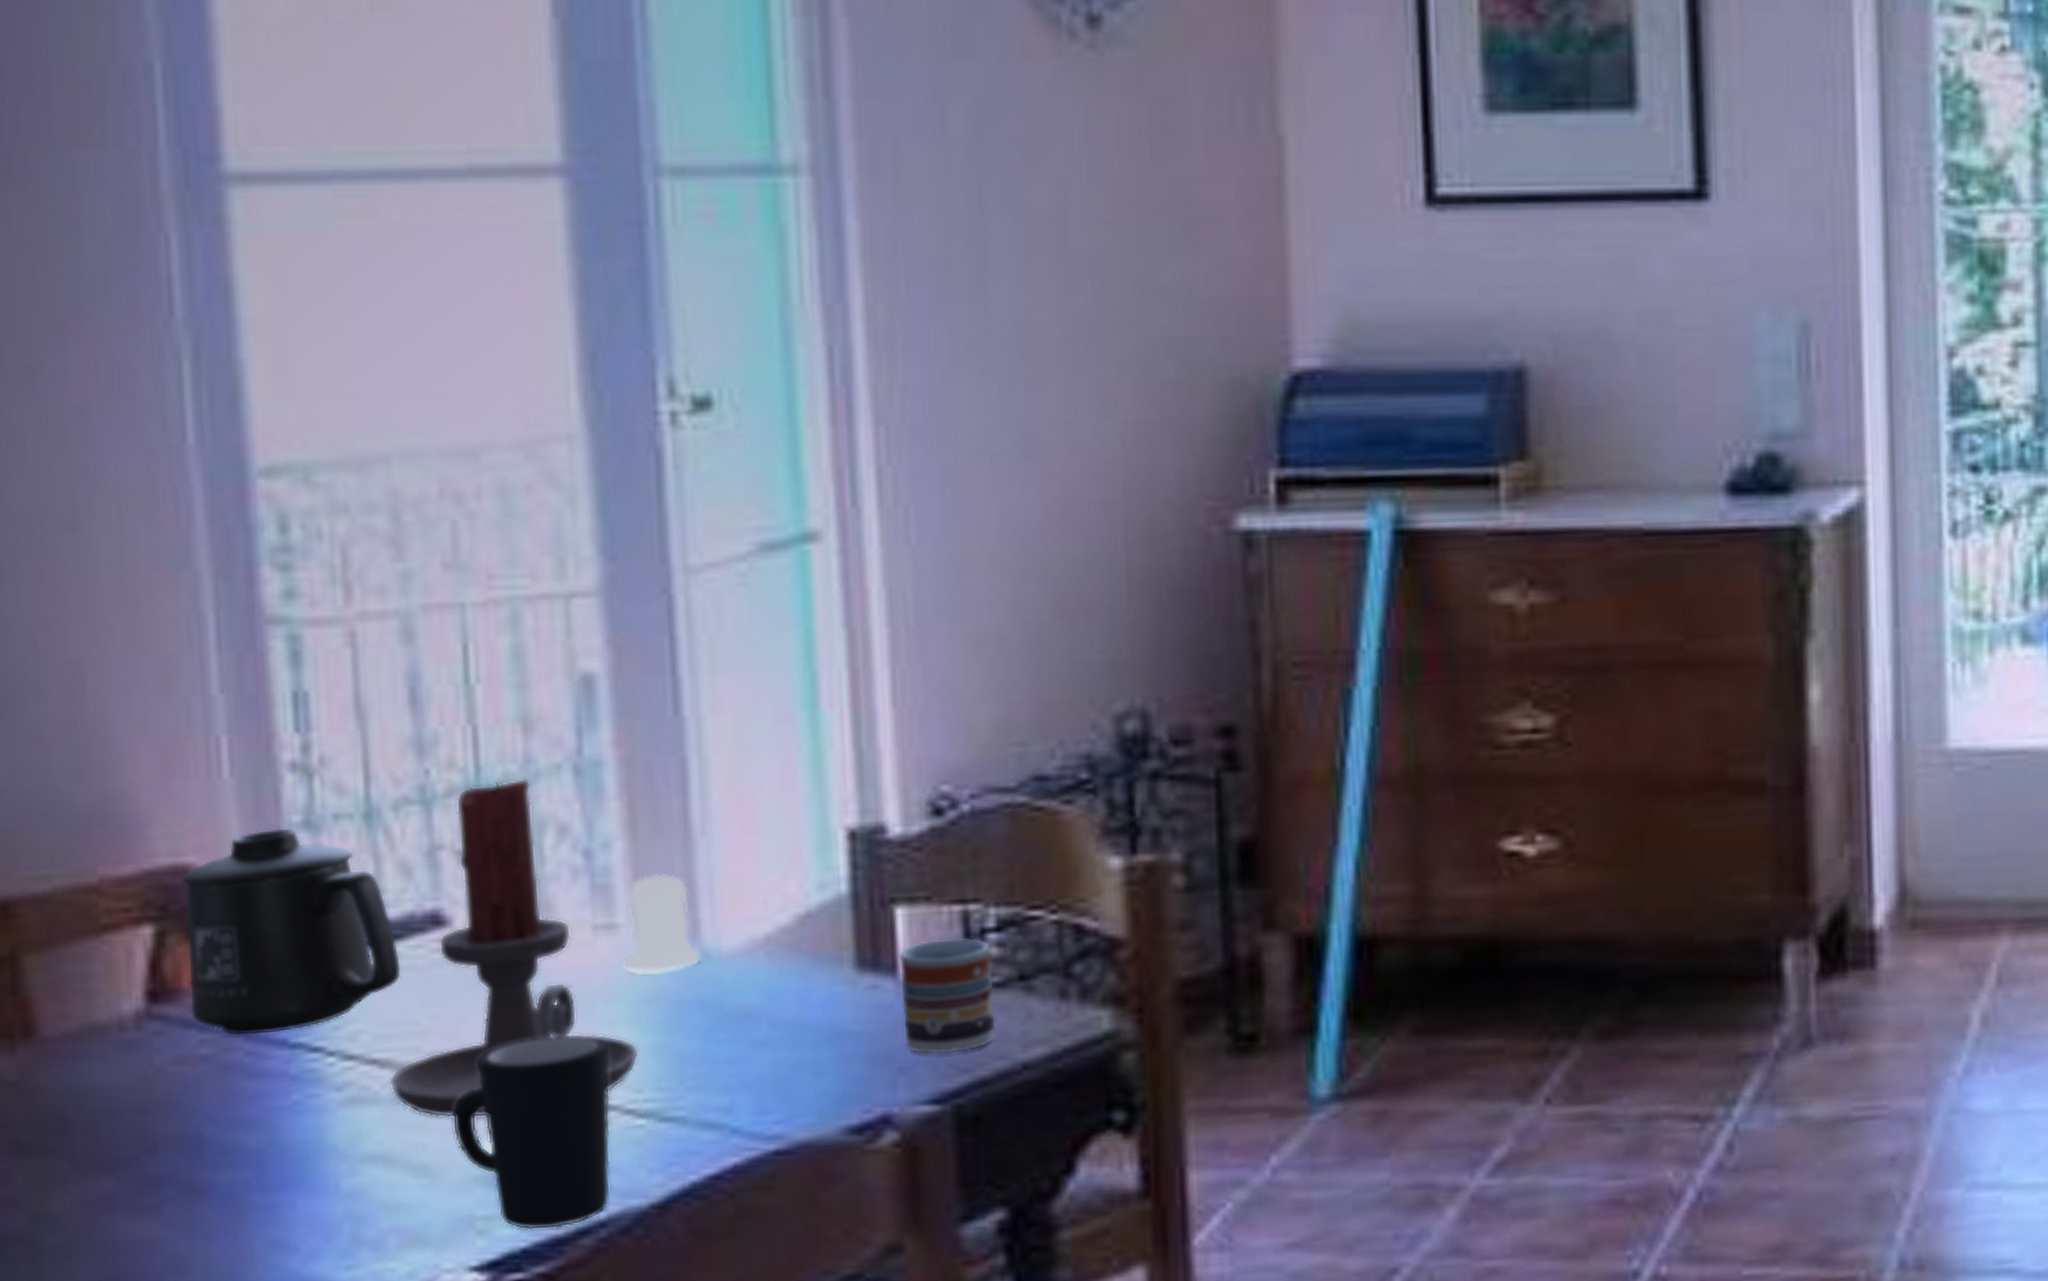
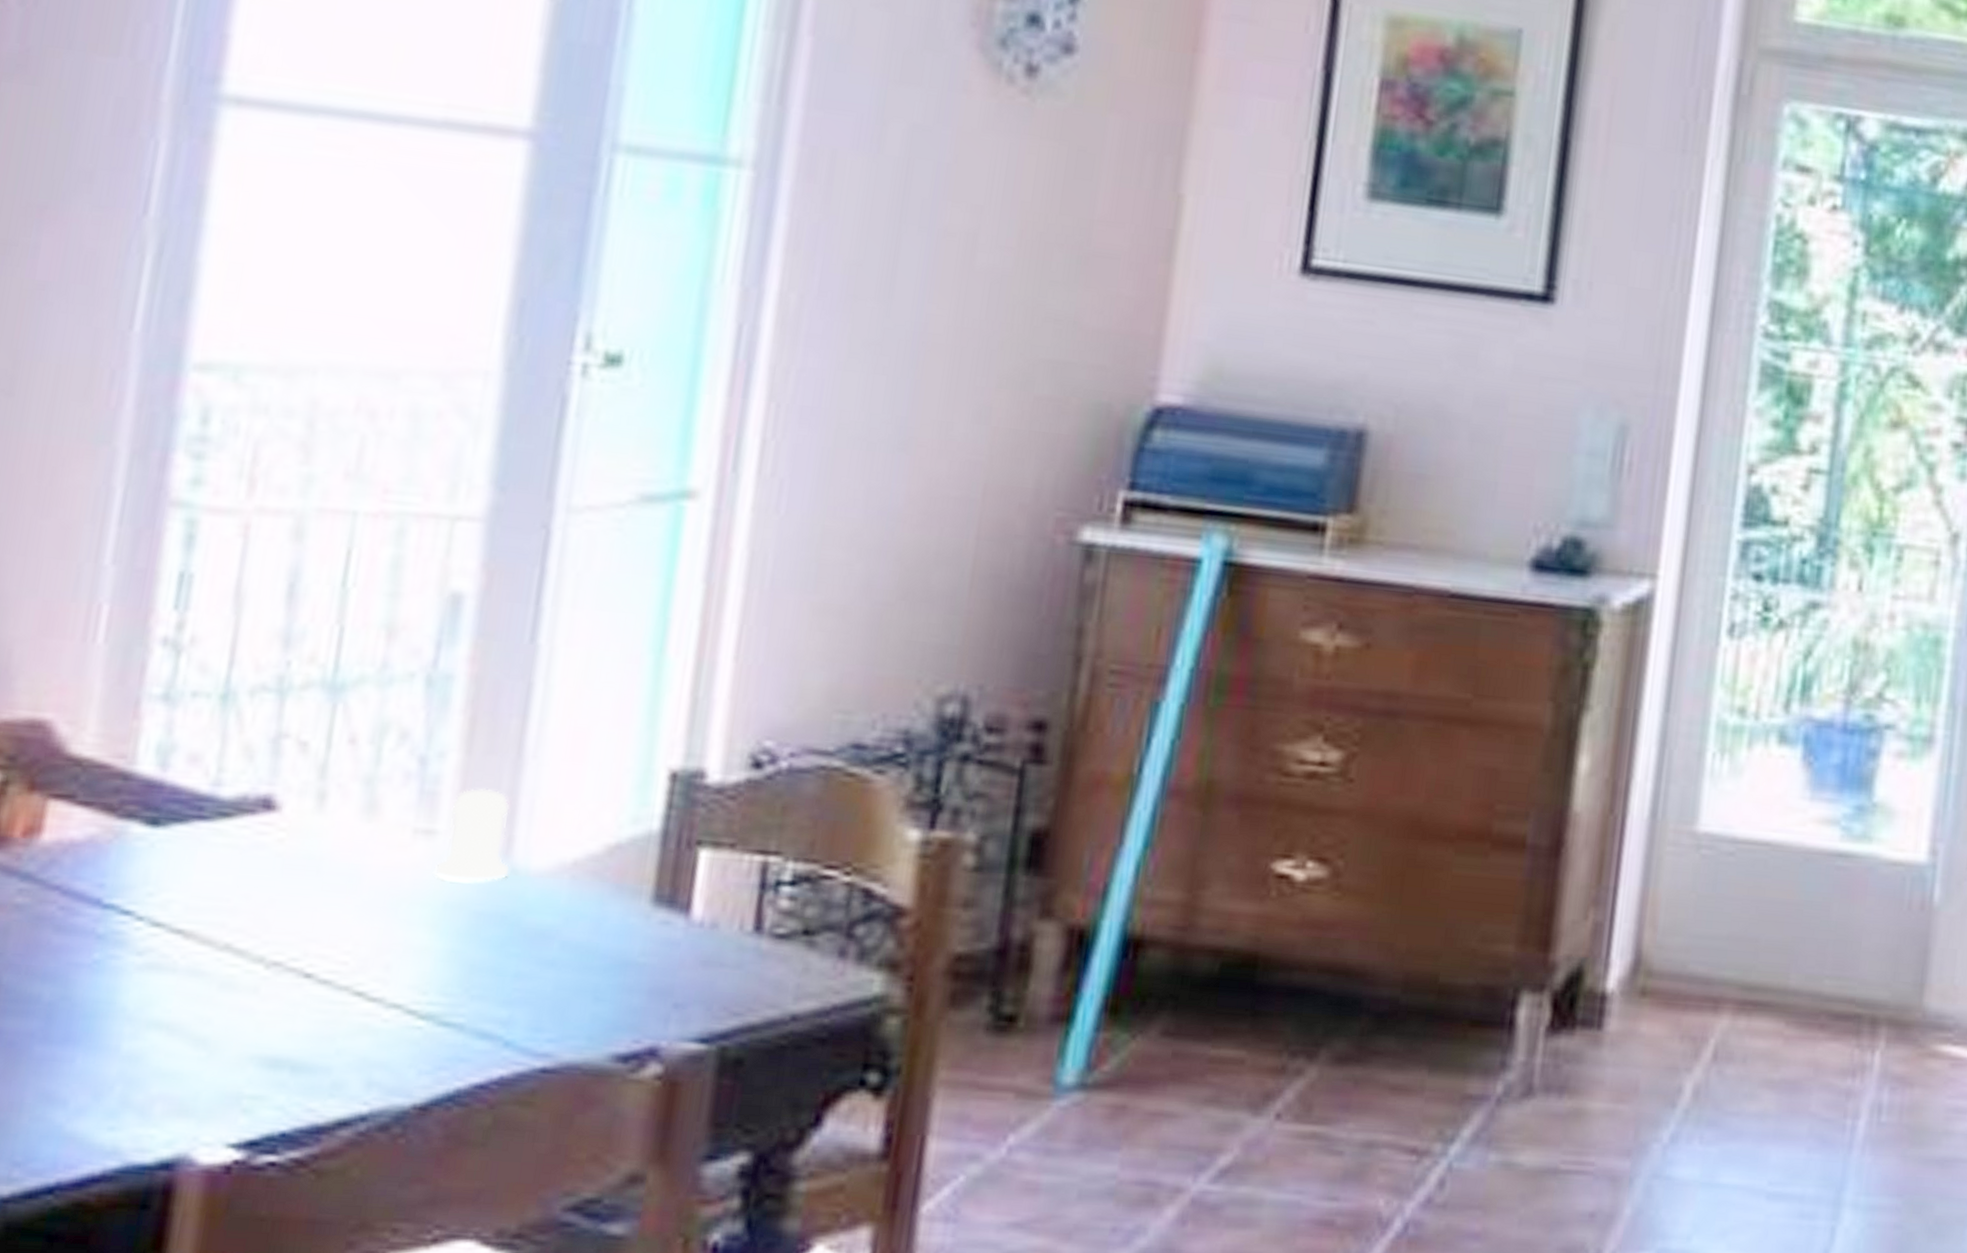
mug: present [181,828,401,1035] -> none [15,697,226,892]
candle holder: present [388,778,639,1119] -> none [188,681,432,1000]
mug: present [452,1036,611,1231] -> none [240,929,403,1117]
cup: present [898,937,997,1055] -> none [684,885,783,997]

